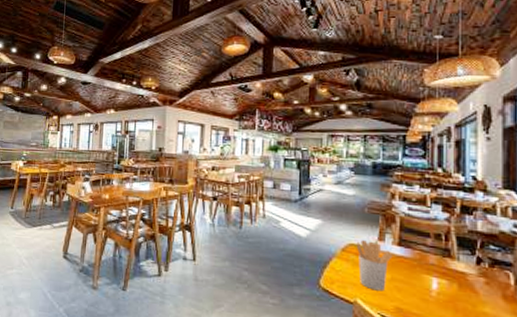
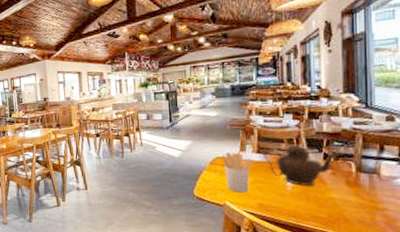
teapot: none [406,240,500,295] -> present [264,143,343,187]

